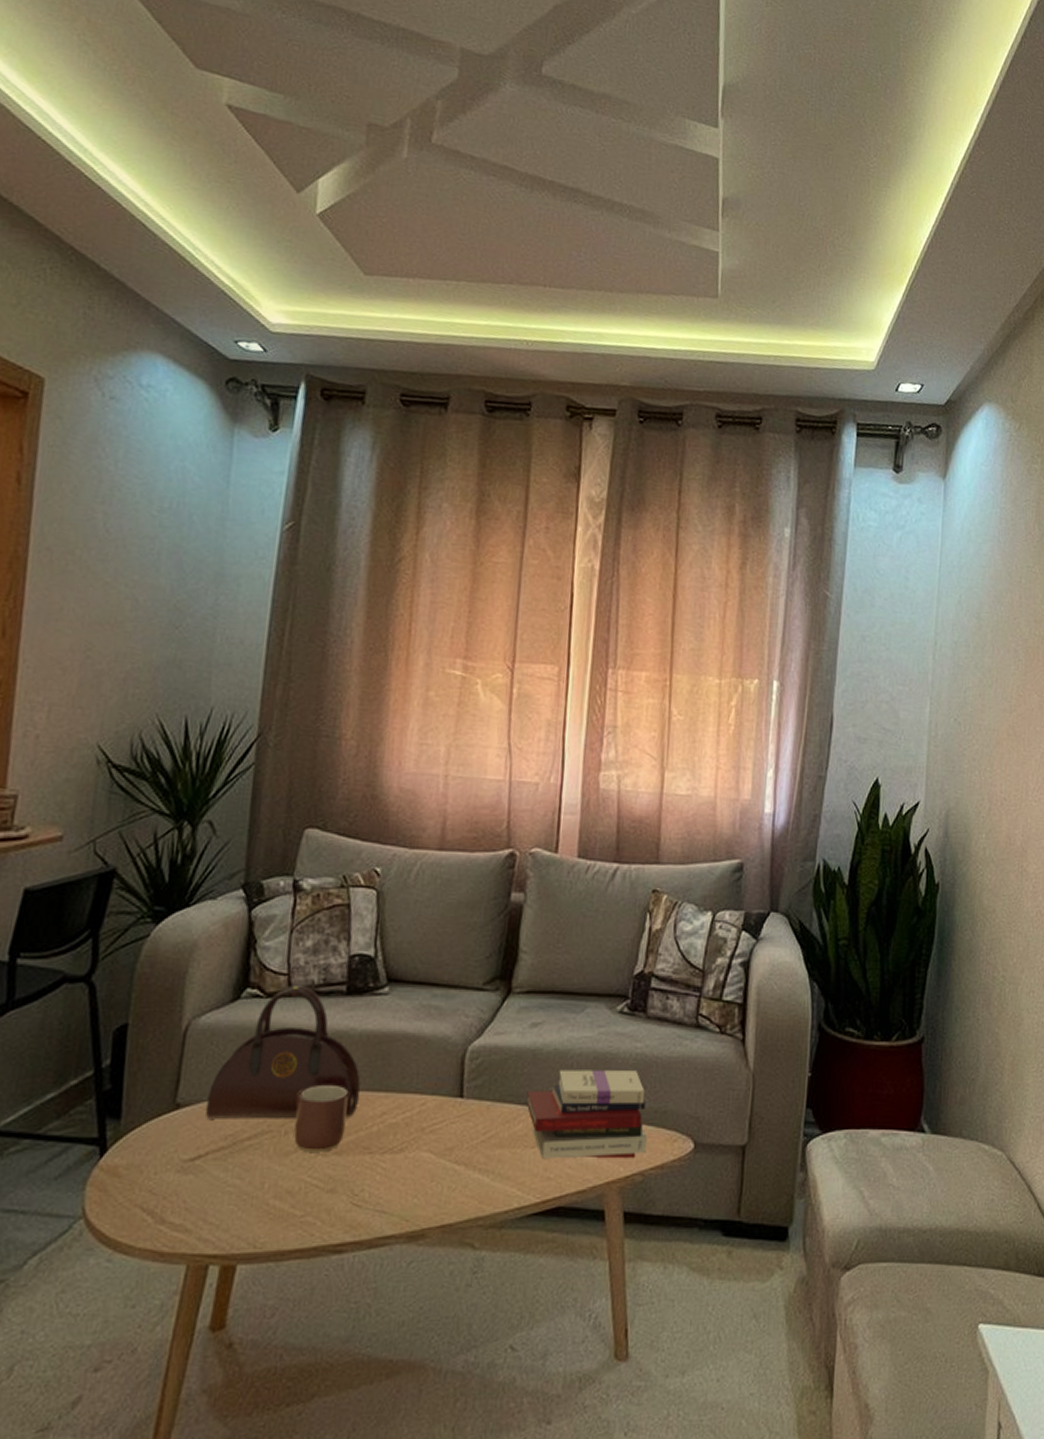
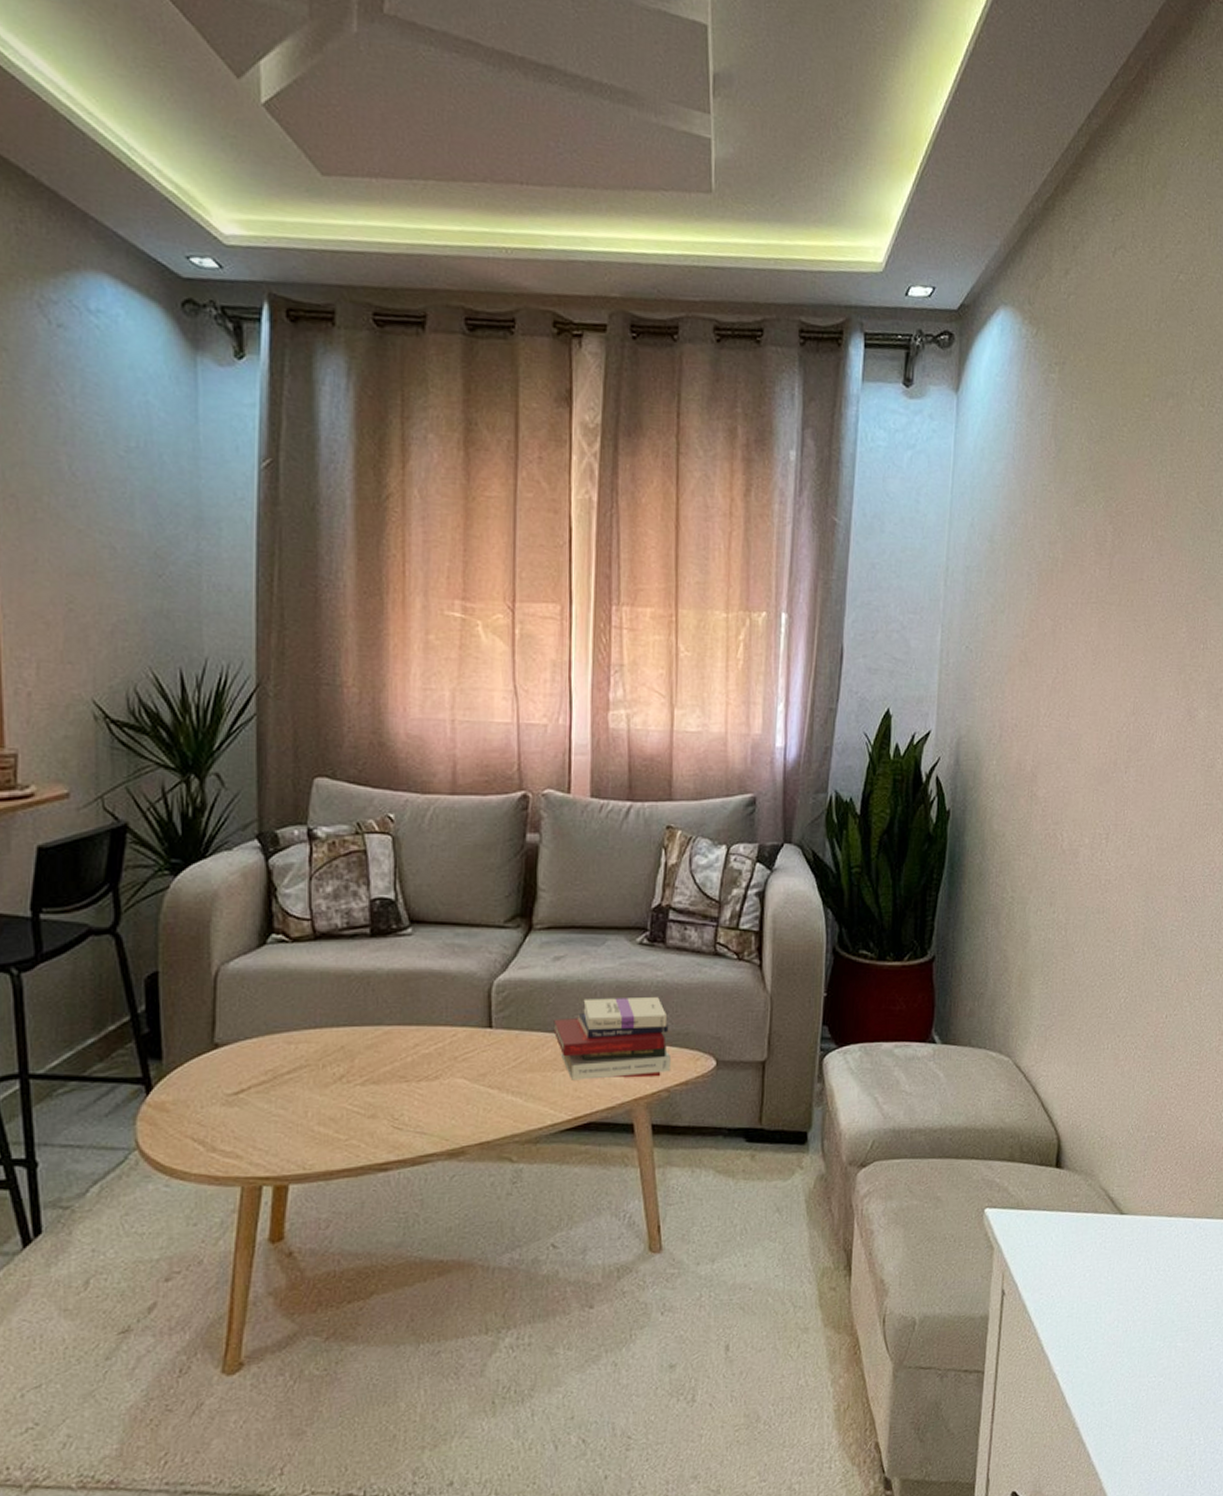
handbag: present [206,986,360,1119] -> none [245,930,391,1056]
mug: present [294,1084,349,1152] -> none [331,1020,381,1083]

